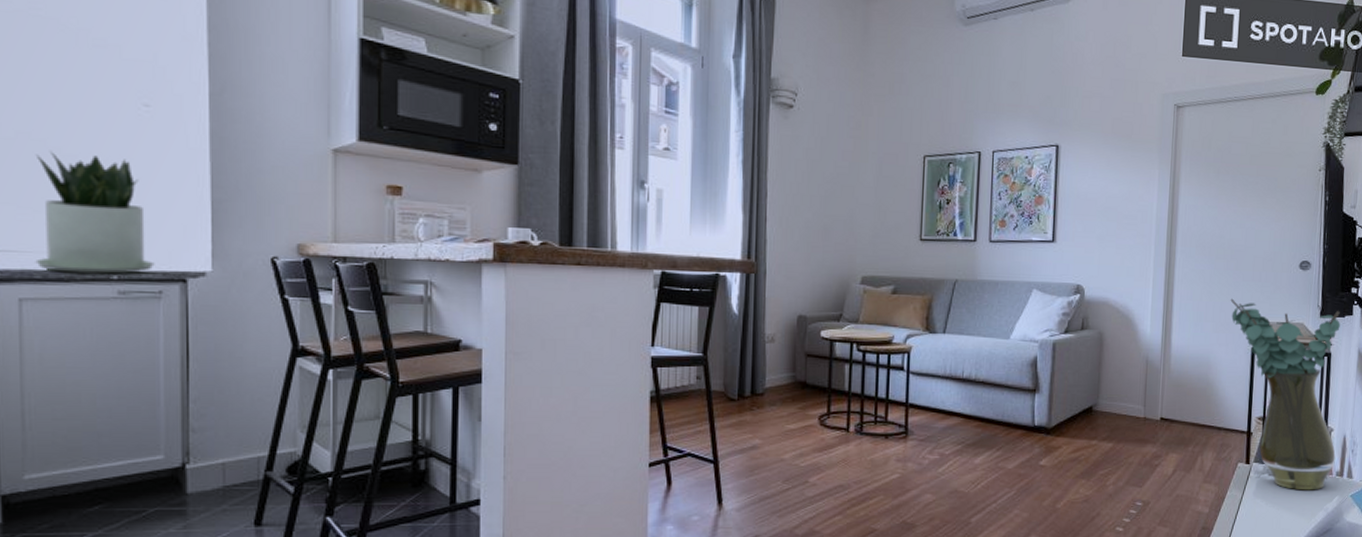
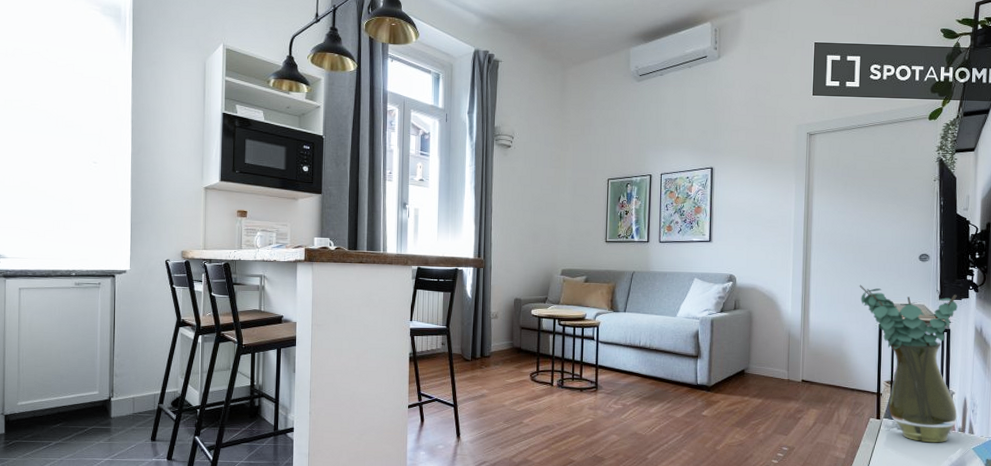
planter: present [35,151,155,274] -> none [29,194,97,272]

